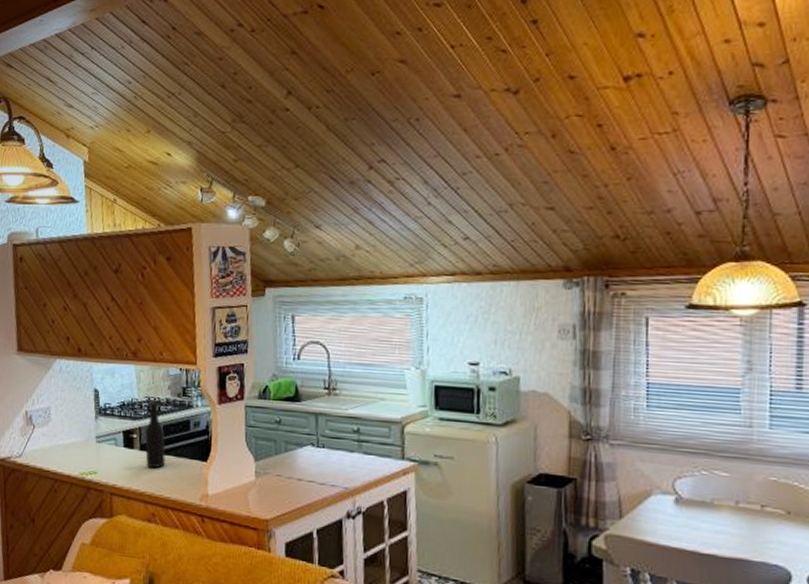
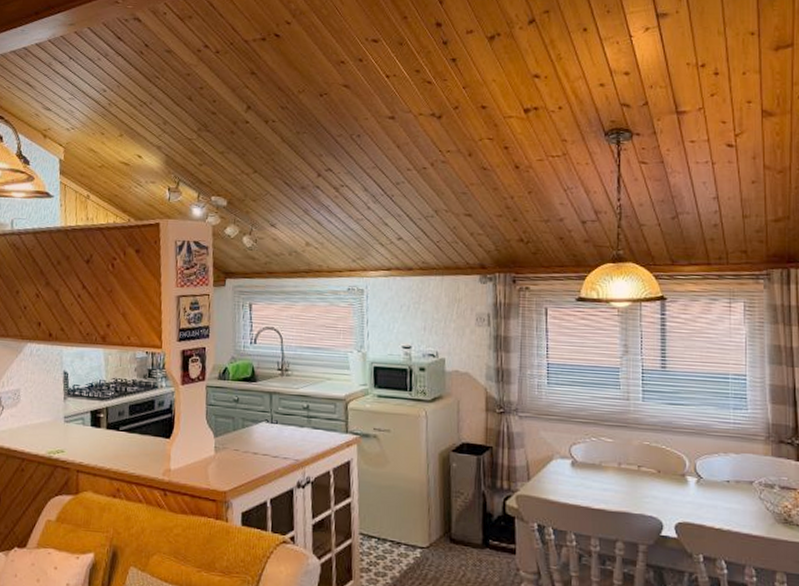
bottle: present [145,401,166,469] -> none [111,382,131,446]

